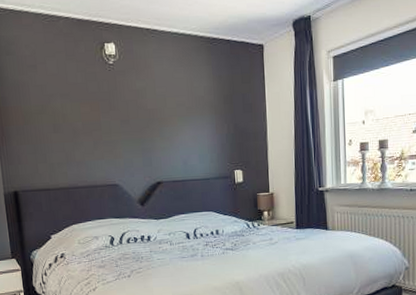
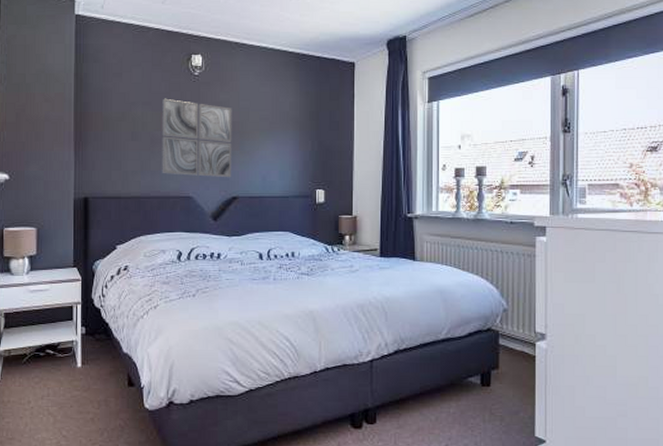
wall art: none [80,89,154,164] -> present [162,98,232,178]

